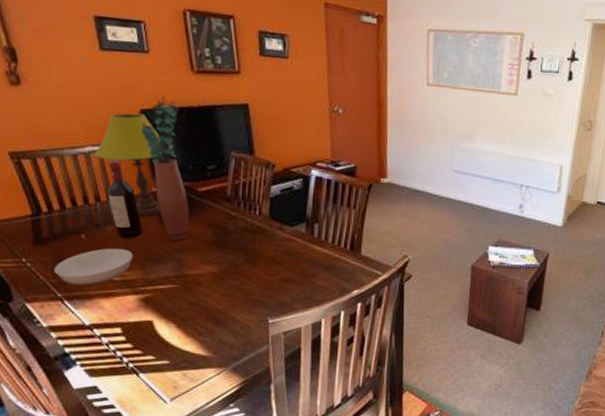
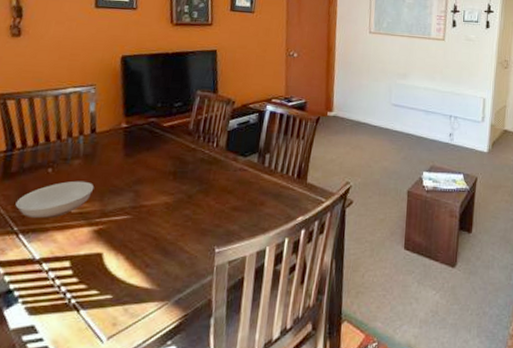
table lamp: present [94,113,172,217] -> none [74,58,145,150]
wine bottle: present [108,161,143,239] -> none [80,100,108,172]
vase: present [141,96,190,241] -> none [120,44,156,173]

